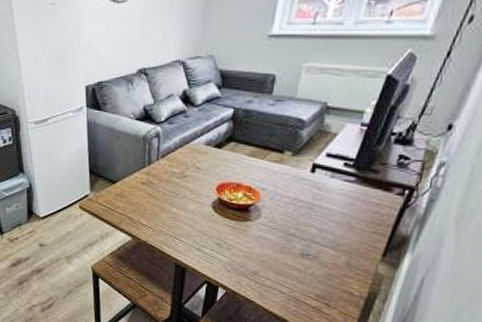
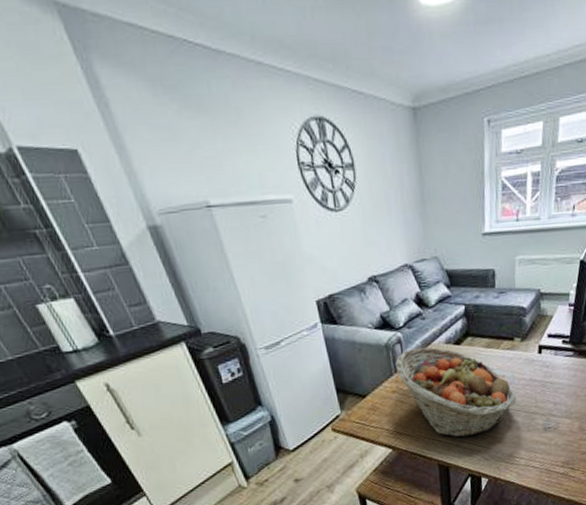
fruit basket: none [149,144,274,244] -> present [395,347,516,438]

